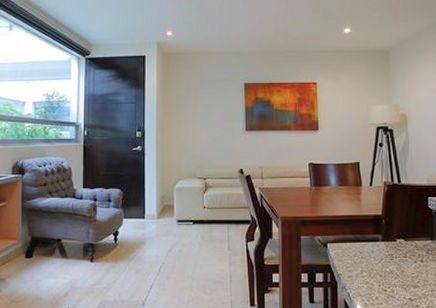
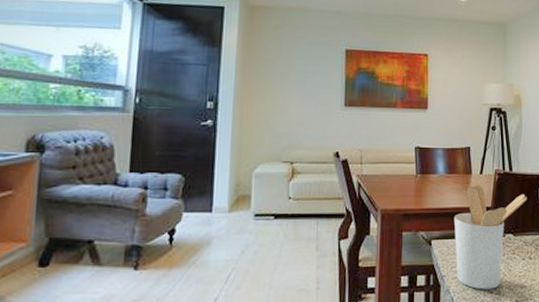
utensil holder: none [347,196,417,288] -> present [454,185,527,290]

